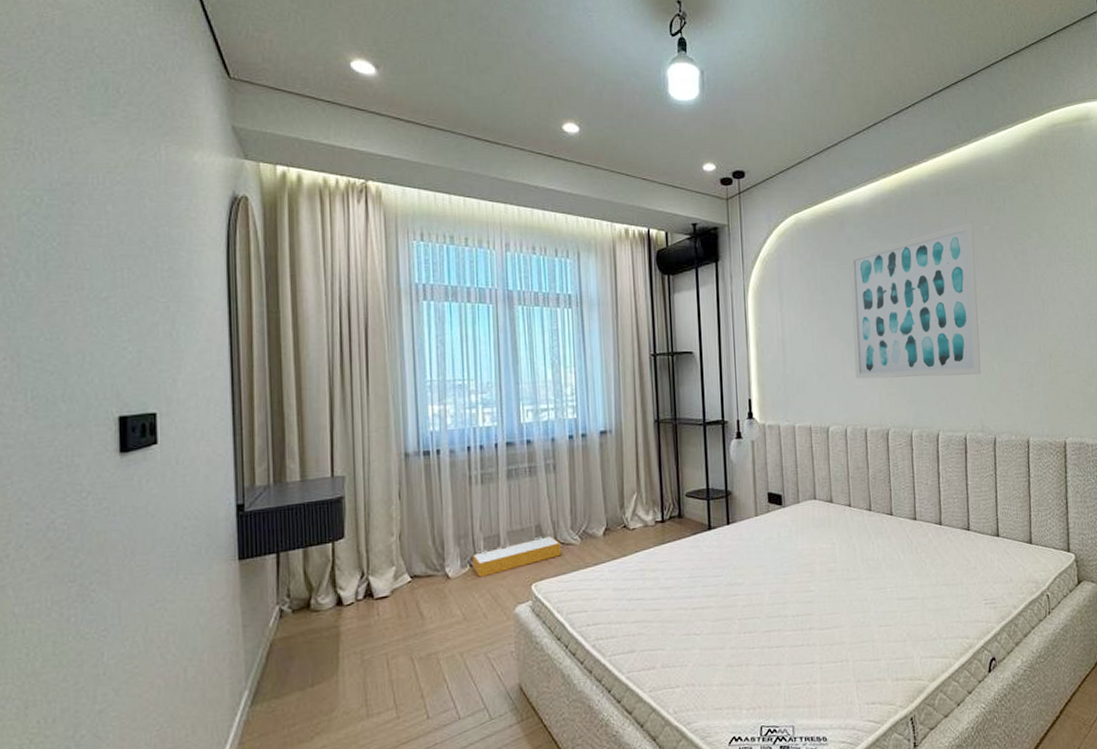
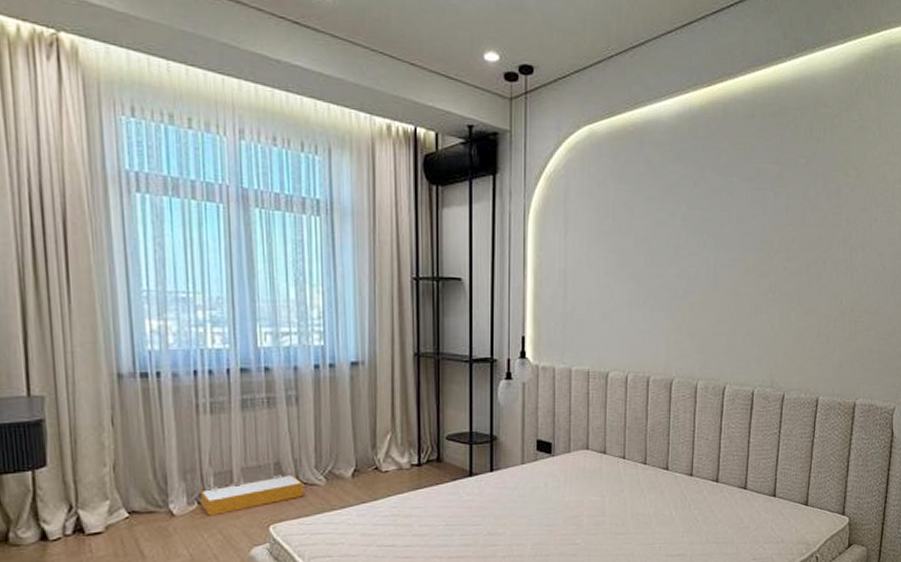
wall art: present [849,222,981,379] -> none [641,152,788,326]

